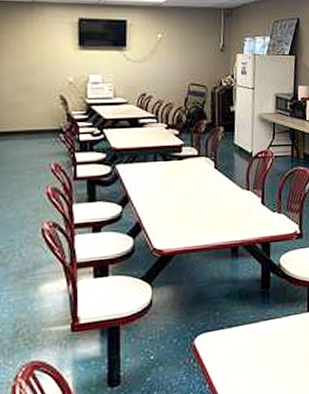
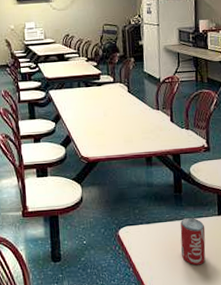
beverage can: none [265,316,293,373] -> present [180,217,206,266]

